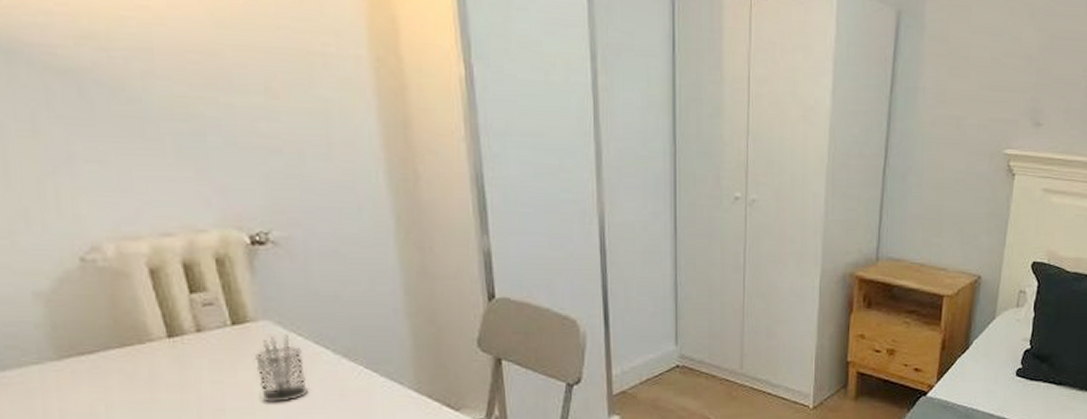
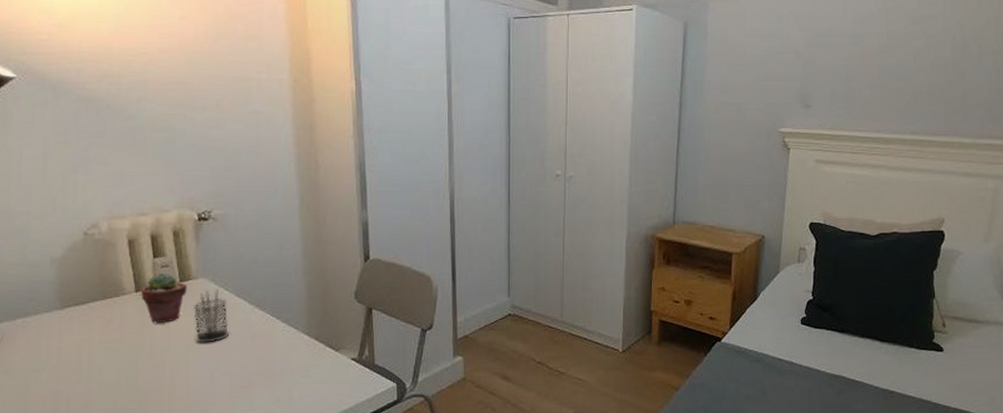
potted succulent: none [176,312,243,379] -> present [141,272,187,324]

